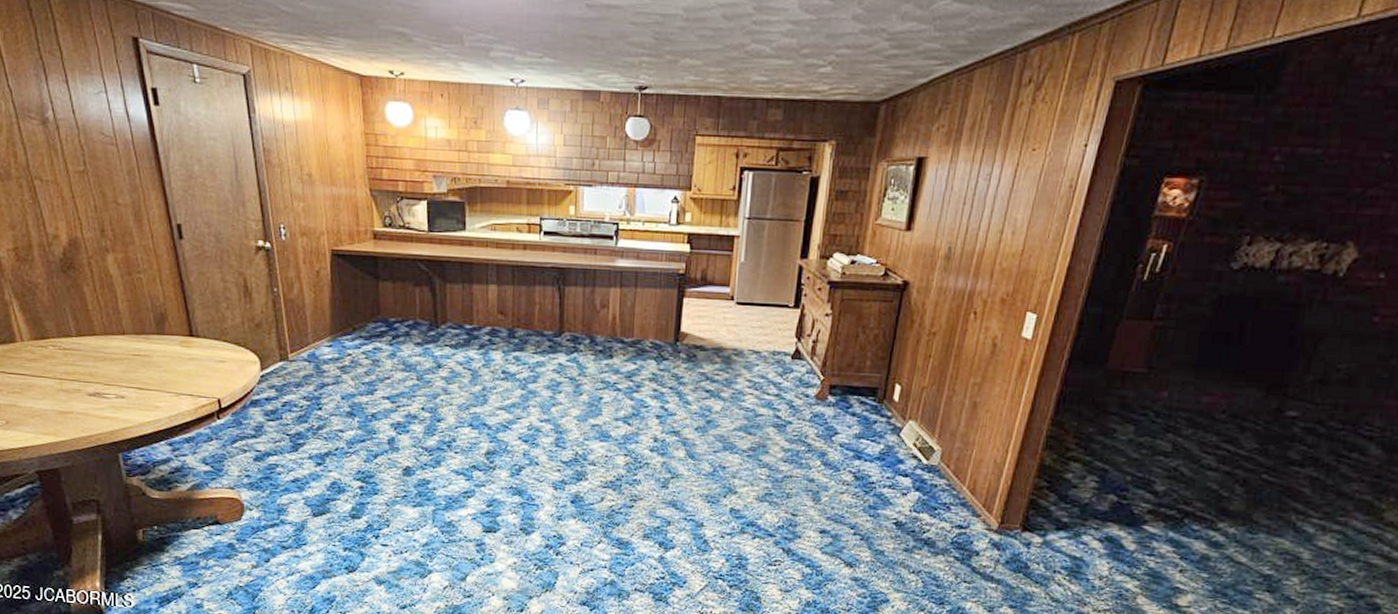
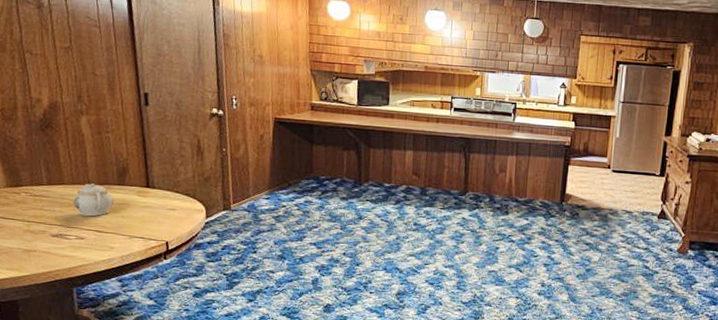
teapot: none [108,333,154,372] -> present [73,183,114,217]

